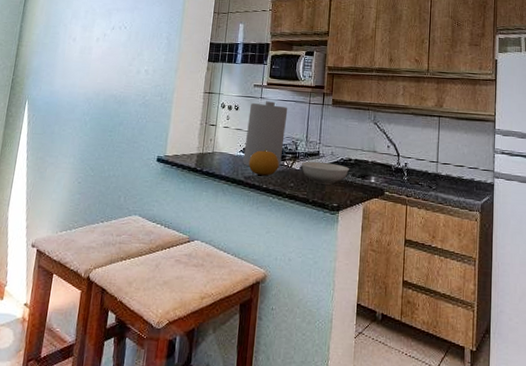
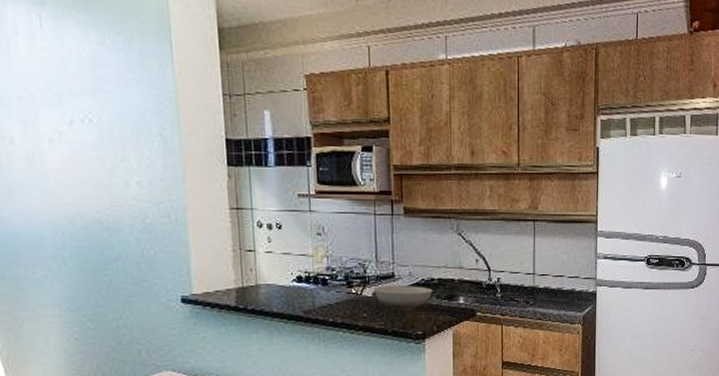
paper towel holder: present [243,101,288,169] -> none [296,215,348,299]
fruit: present [248,148,279,177] -> none [306,274,345,309]

